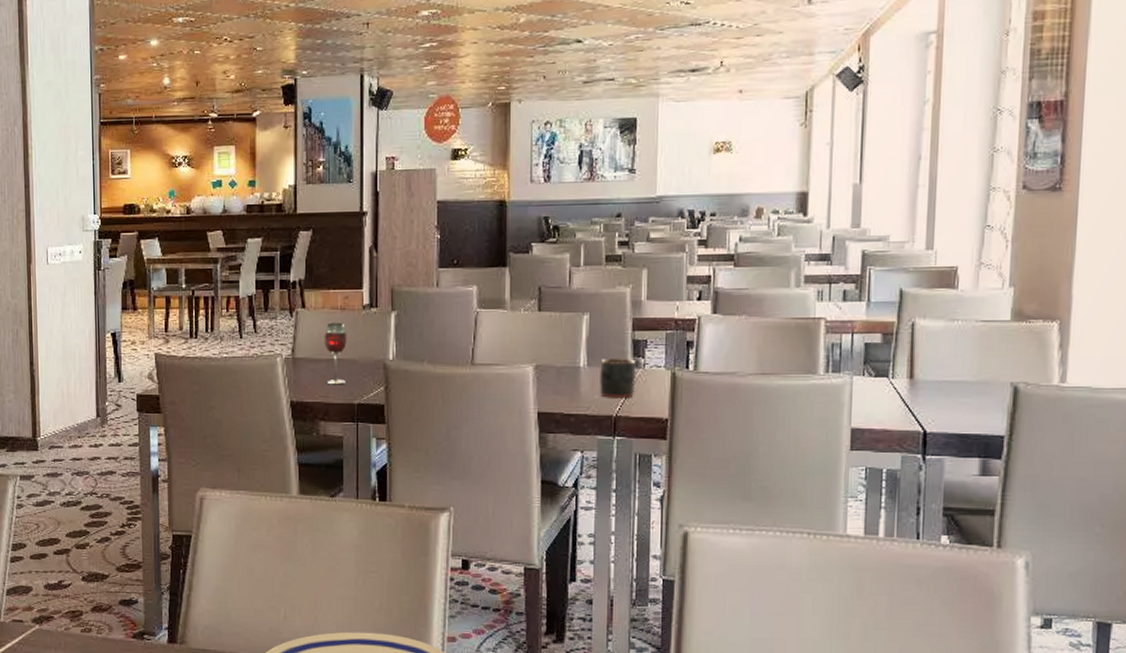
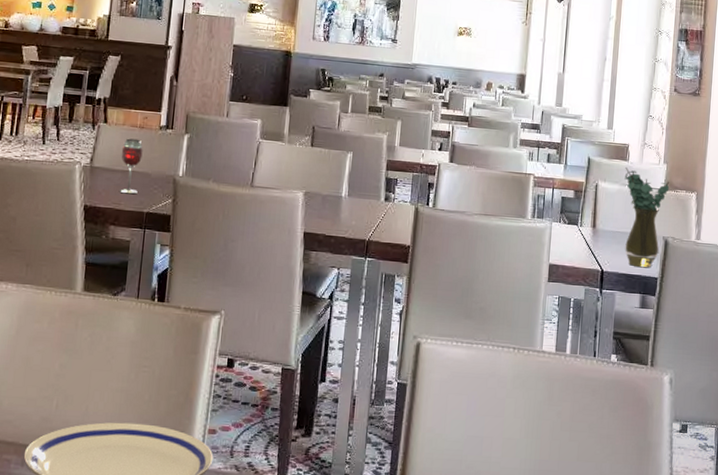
mug: present [600,357,636,398] -> none [356,191,388,226]
vase: none [952,297,1019,425] -> present [624,168,670,268]

